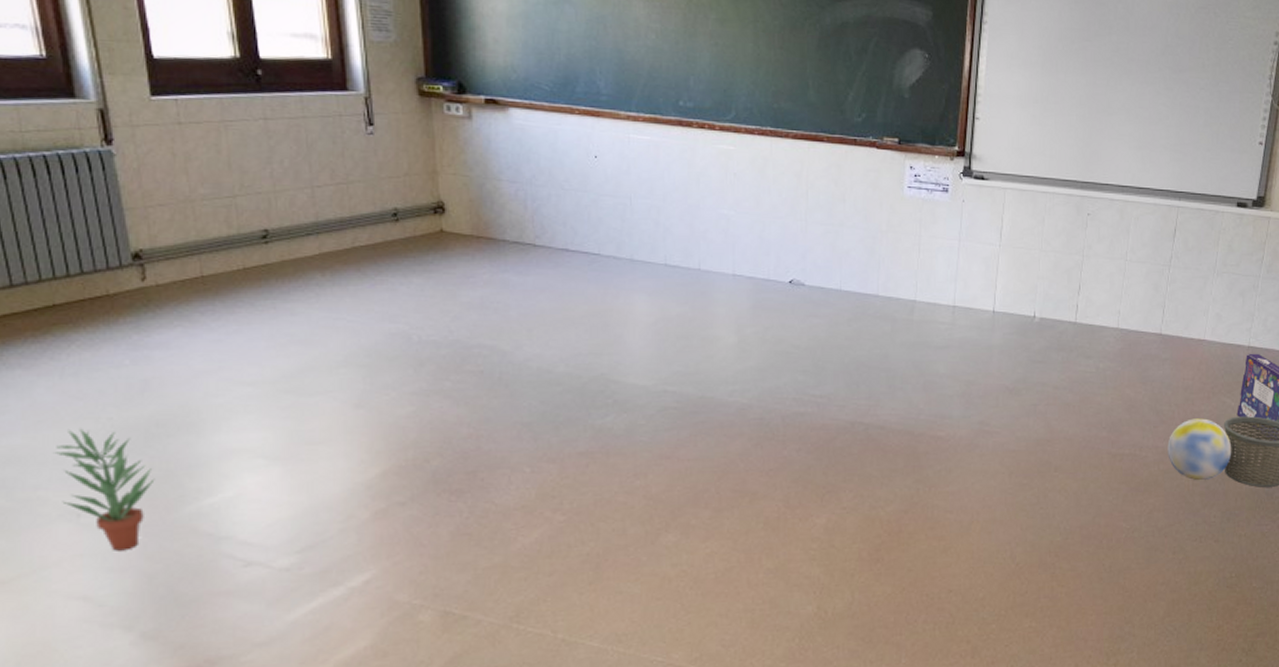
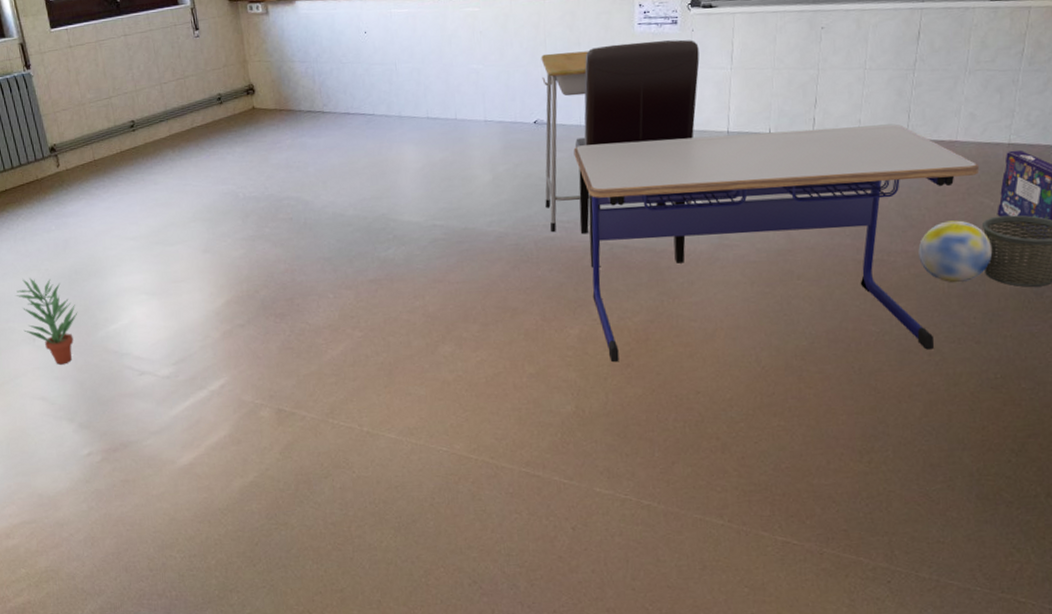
school desk: none [796,207,954,408] -> present [541,51,692,233]
school desk: none [831,312,1223,556] -> present [573,124,980,361]
chair: none [833,206,969,449] -> present [574,39,700,268]

